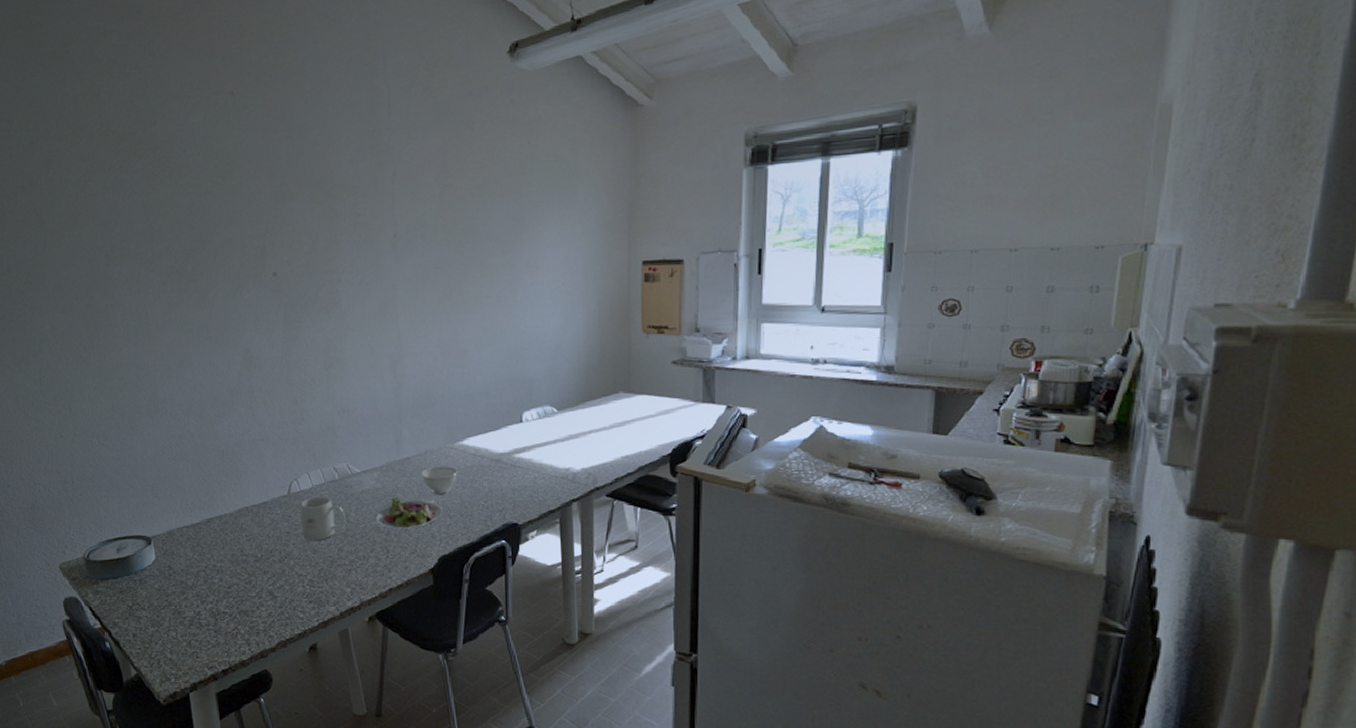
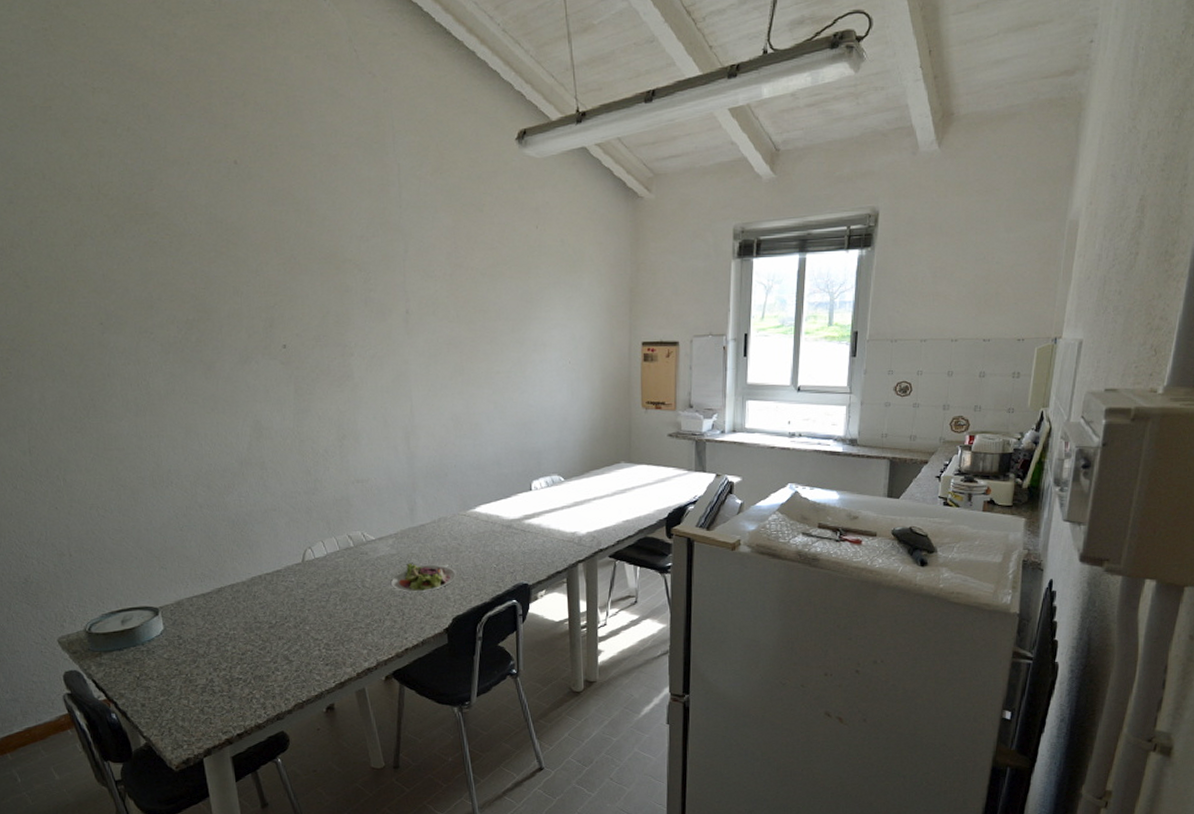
mug: present [300,496,346,541] -> none [315,563,361,607]
bowl: present [421,466,458,495] -> none [436,532,471,560]

